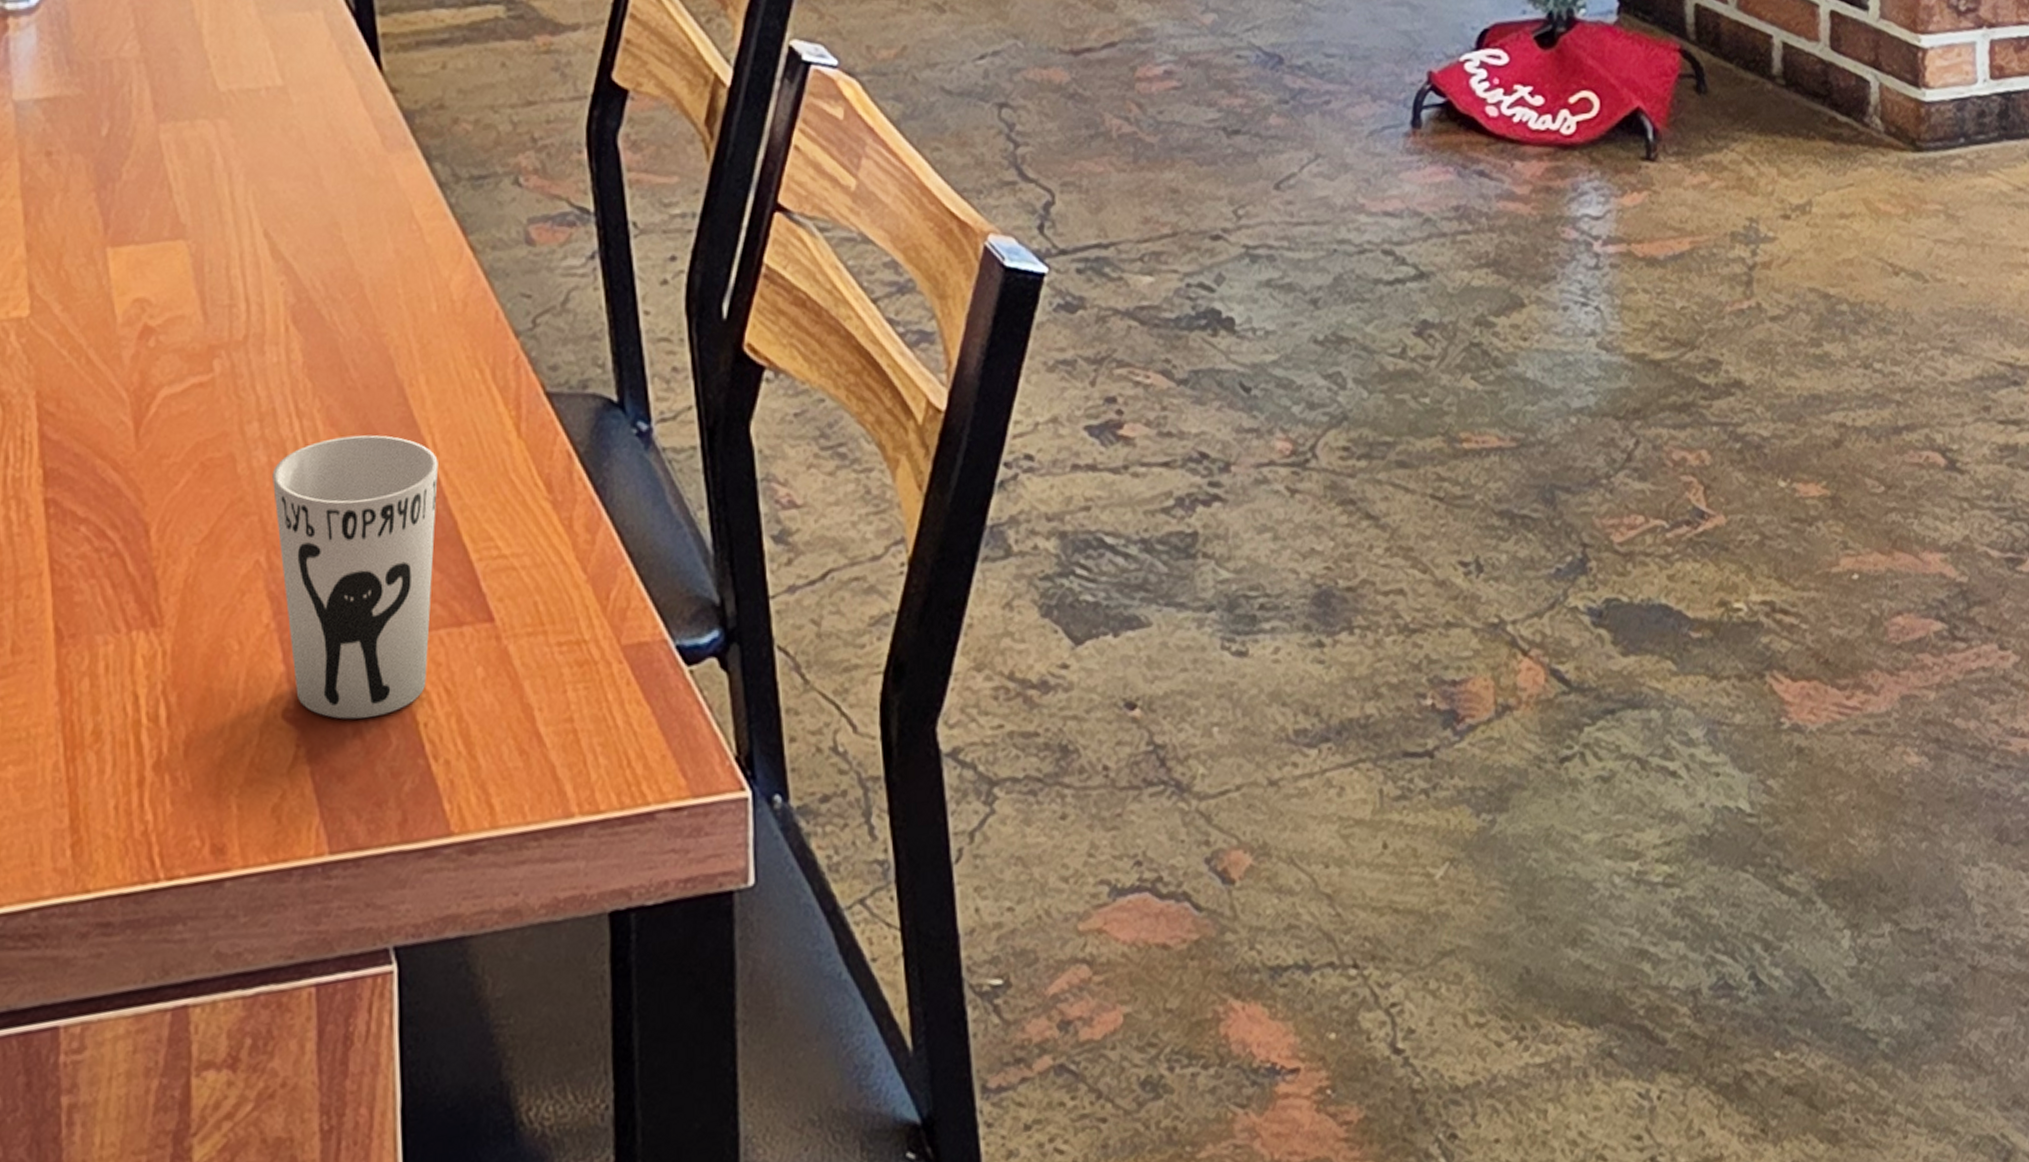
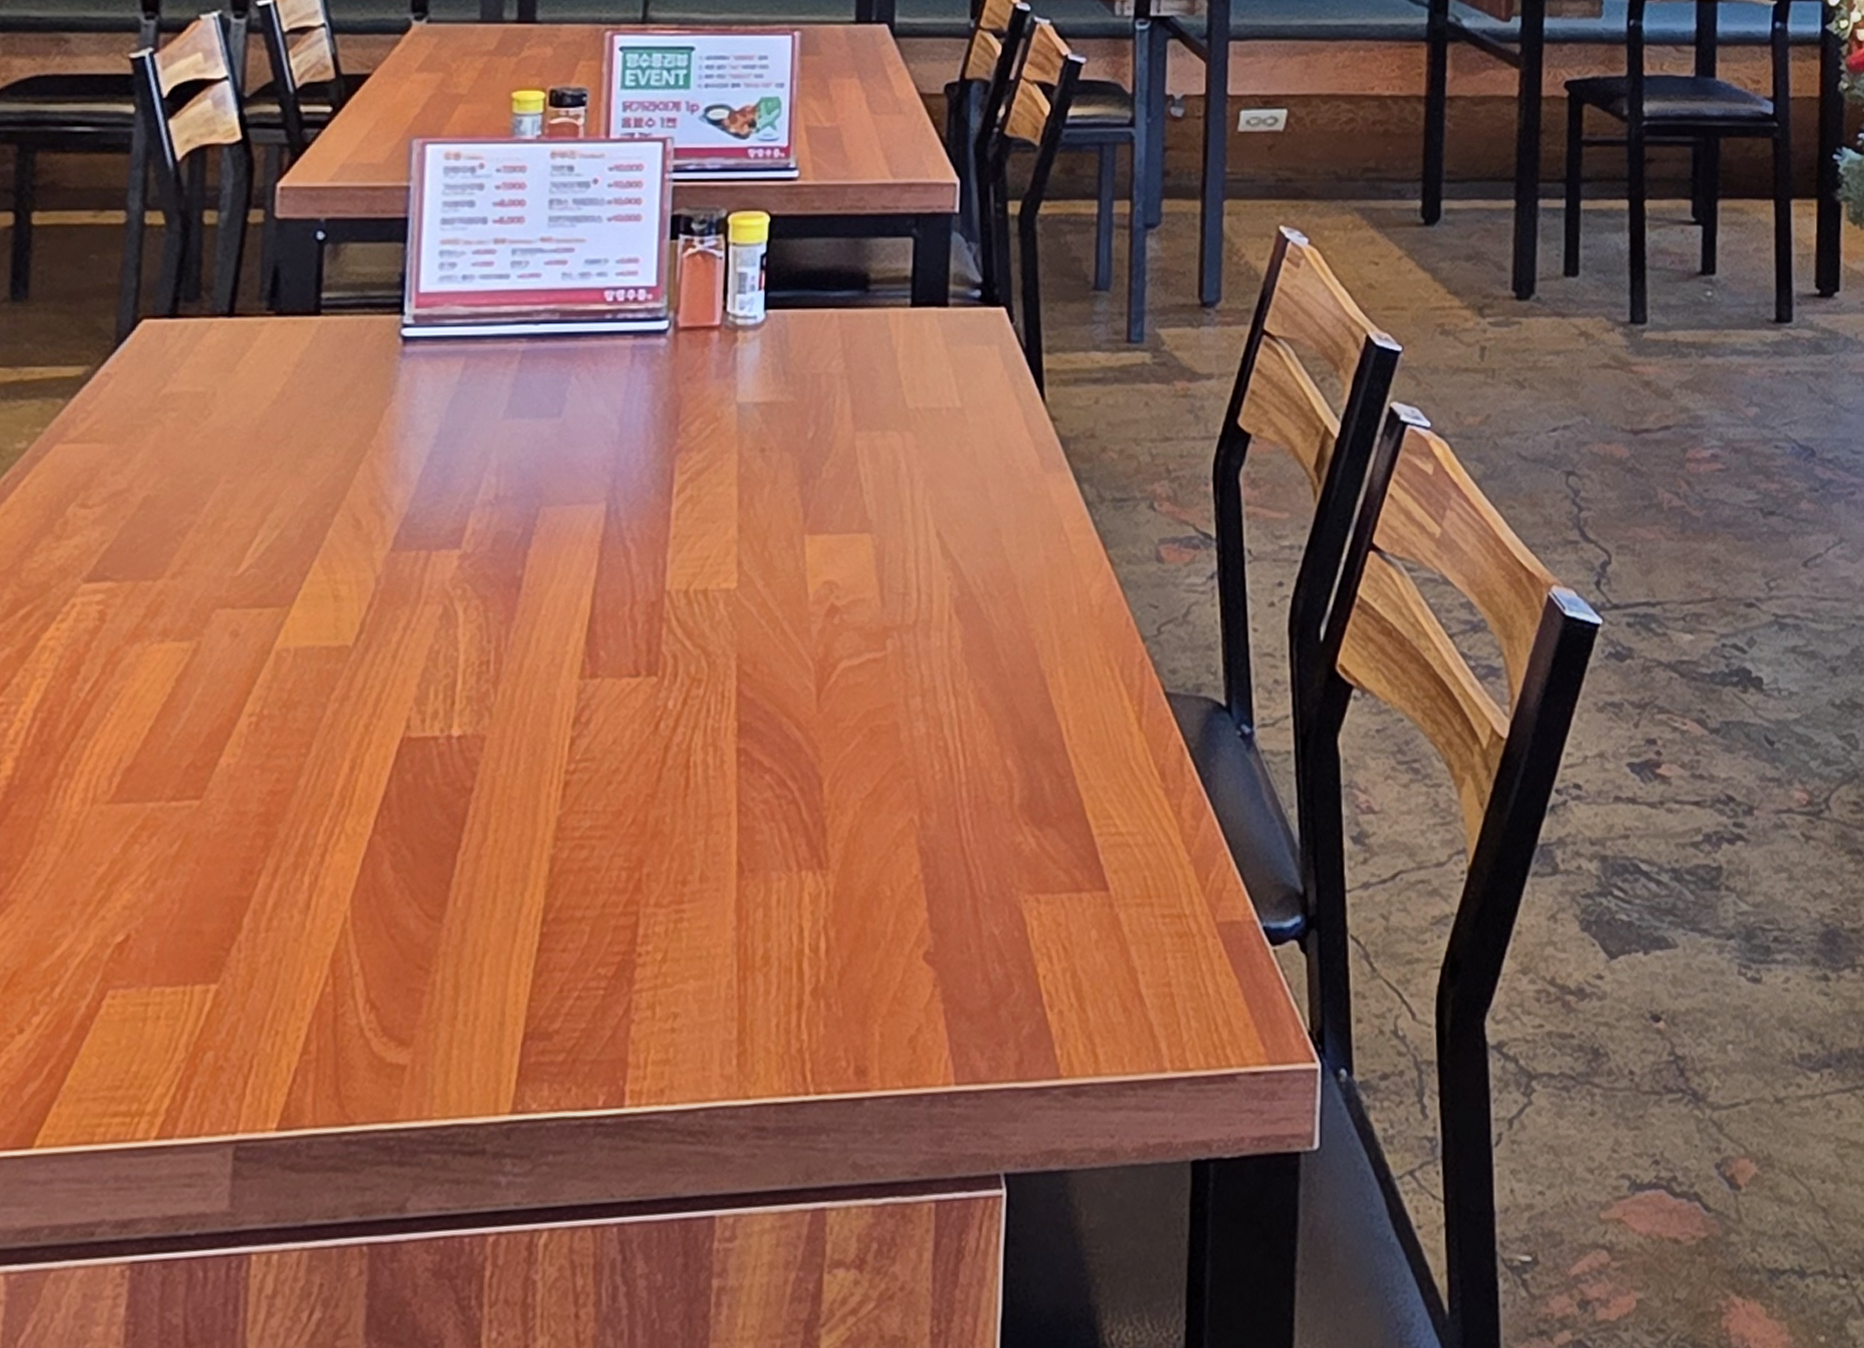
cup: present [272,434,439,720] -> none [929,716,1070,966]

